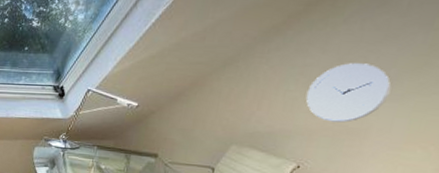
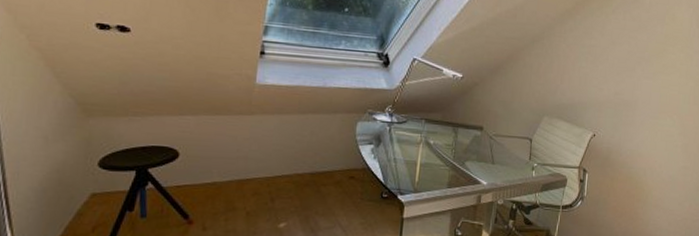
wall clock: present [305,63,392,123] -> none [594,46,647,96]

